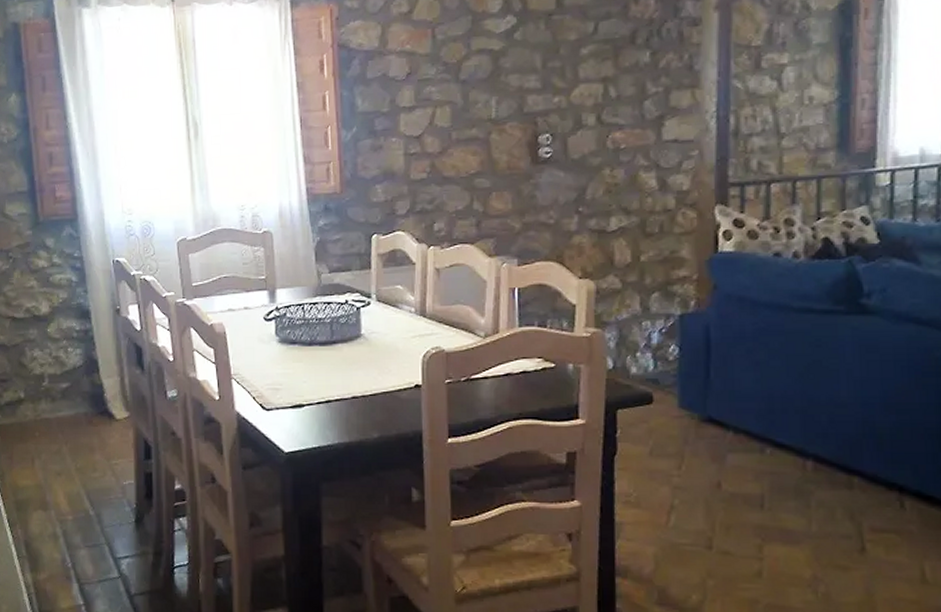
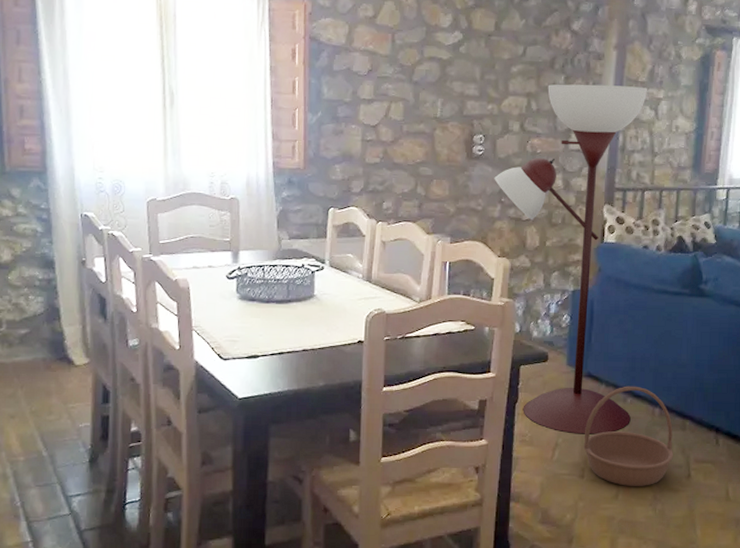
floor lamp: none [567,52,772,495] -> present [494,84,648,435]
basket: none [708,432,837,562] -> present [583,386,673,486]

